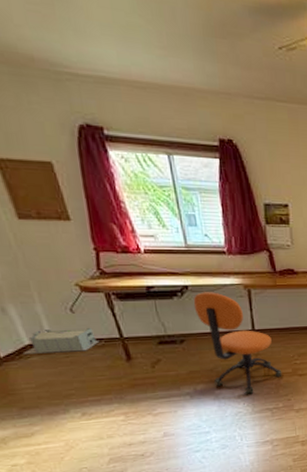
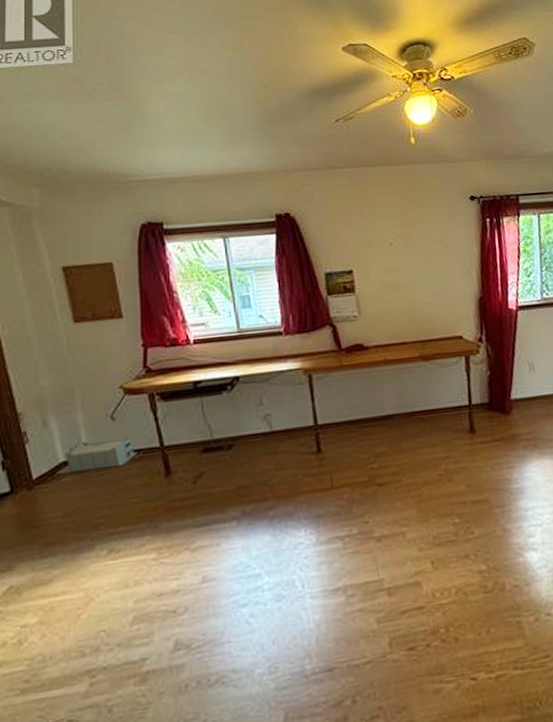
office chair: present [193,292,282,394] -> none [244,381,355,516]

